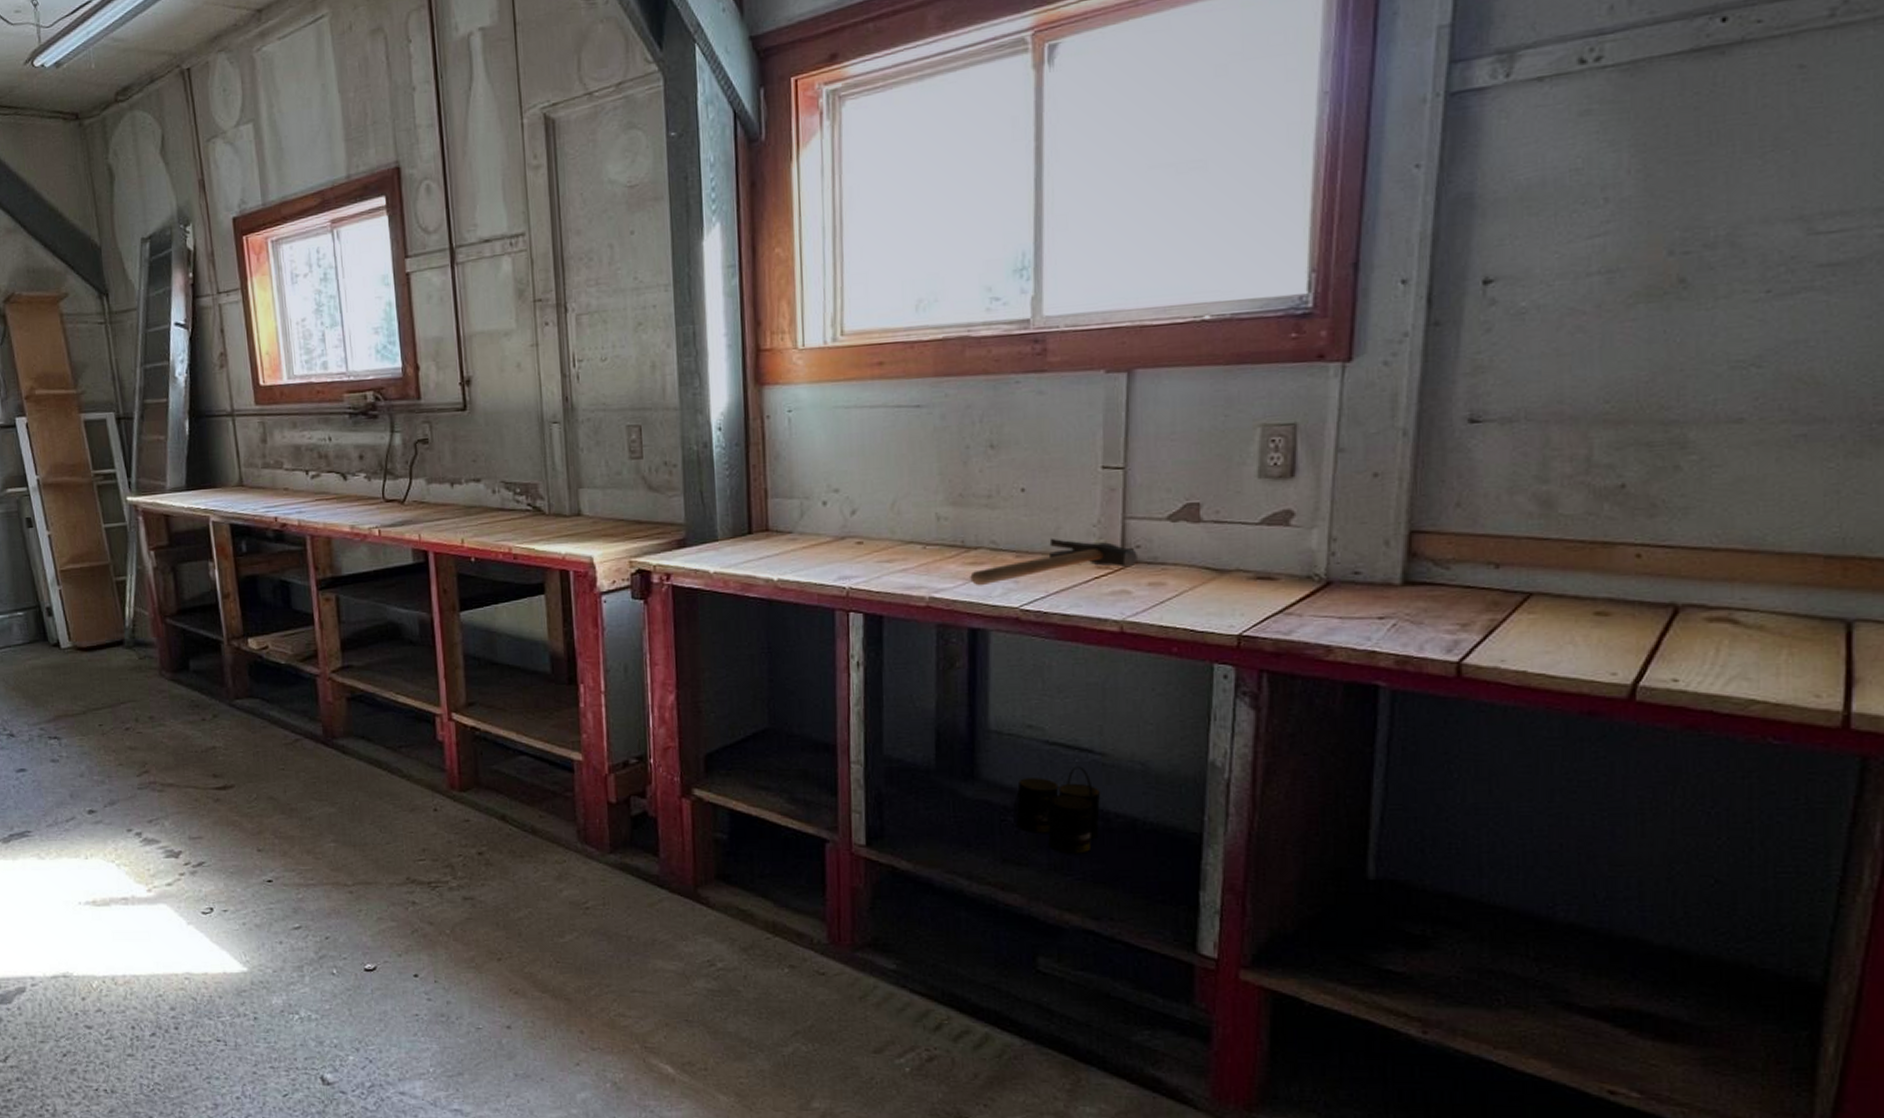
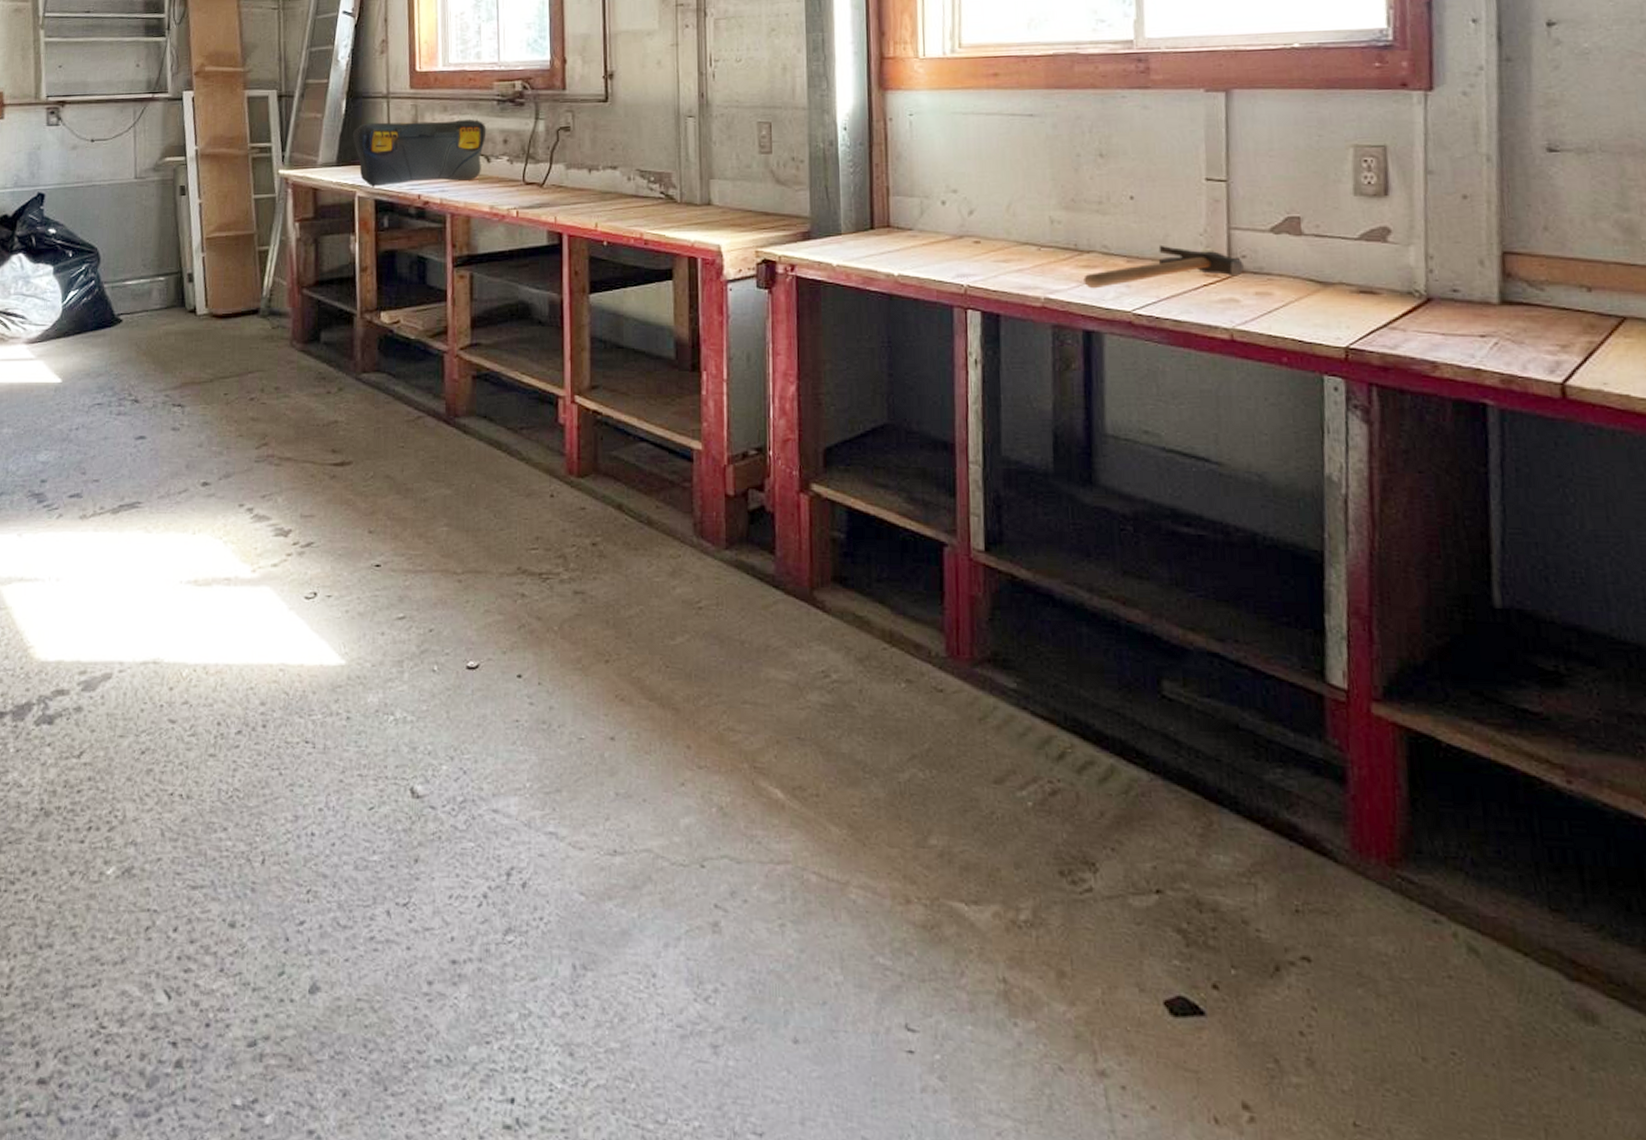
toolbox: none [200,434,341,511] -> present [353,119,487,187]
paint can: present [1014,766,1101,855] -> none [1133,475,1220,570]

